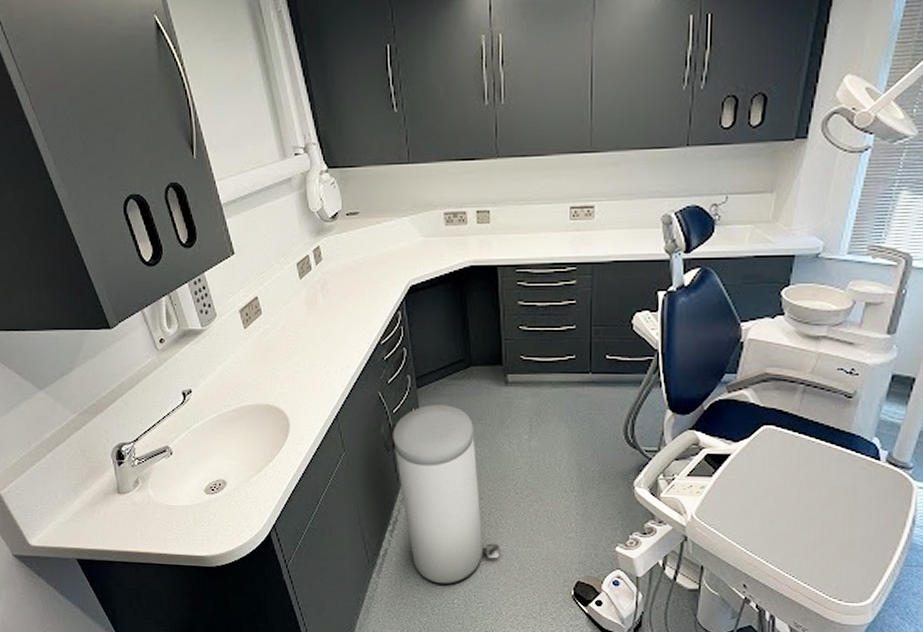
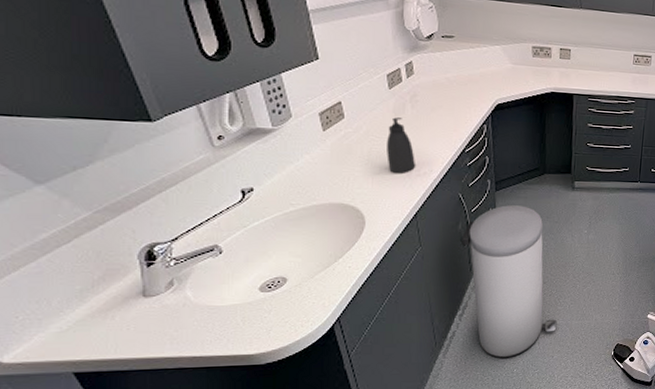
soap dispenser: none [302,310,332,370] -> present [385,117,415,173]

